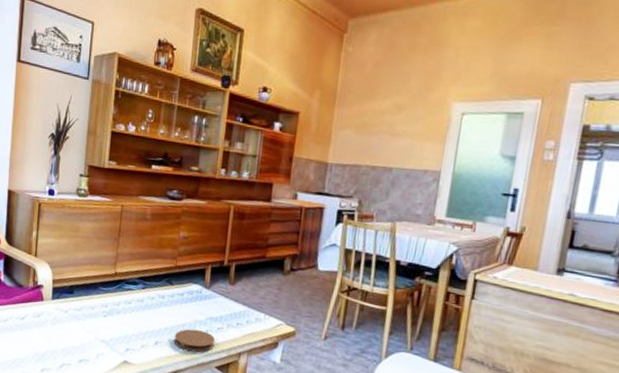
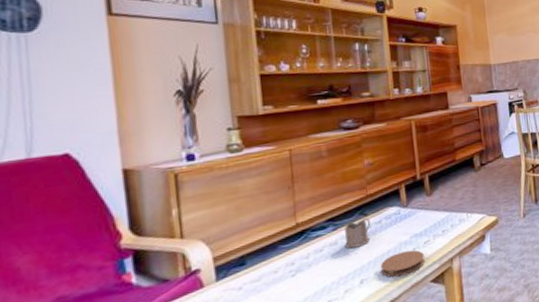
tea glass holder: none [148,286,175,311] -> present [344,217,371,249]

